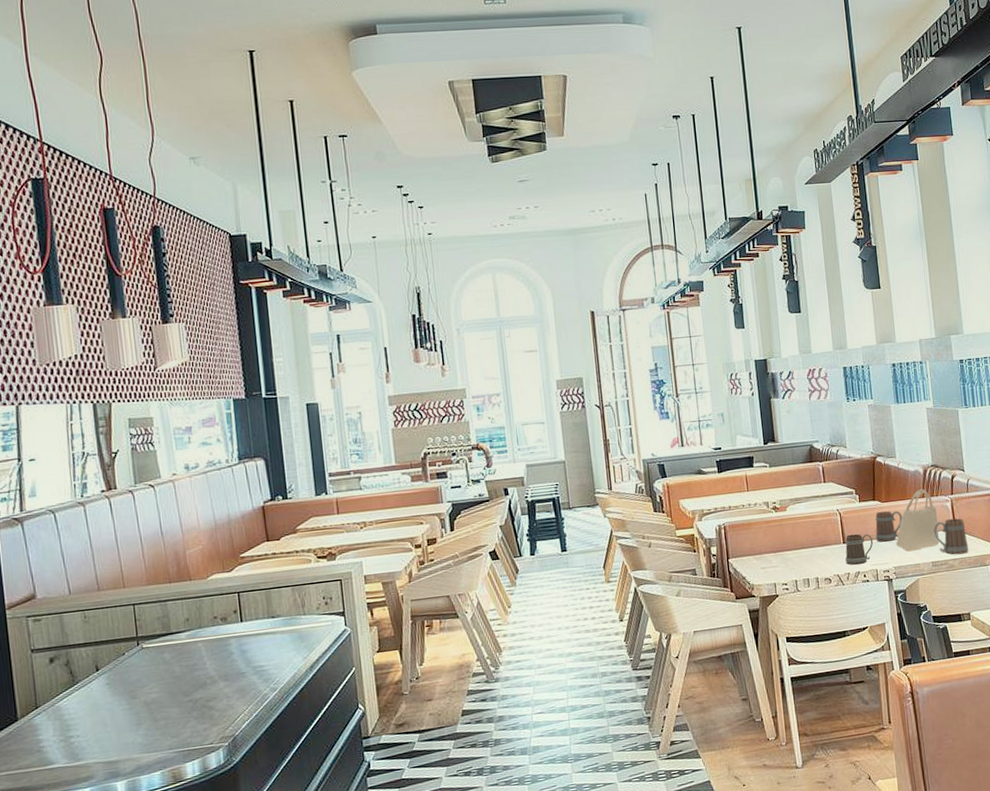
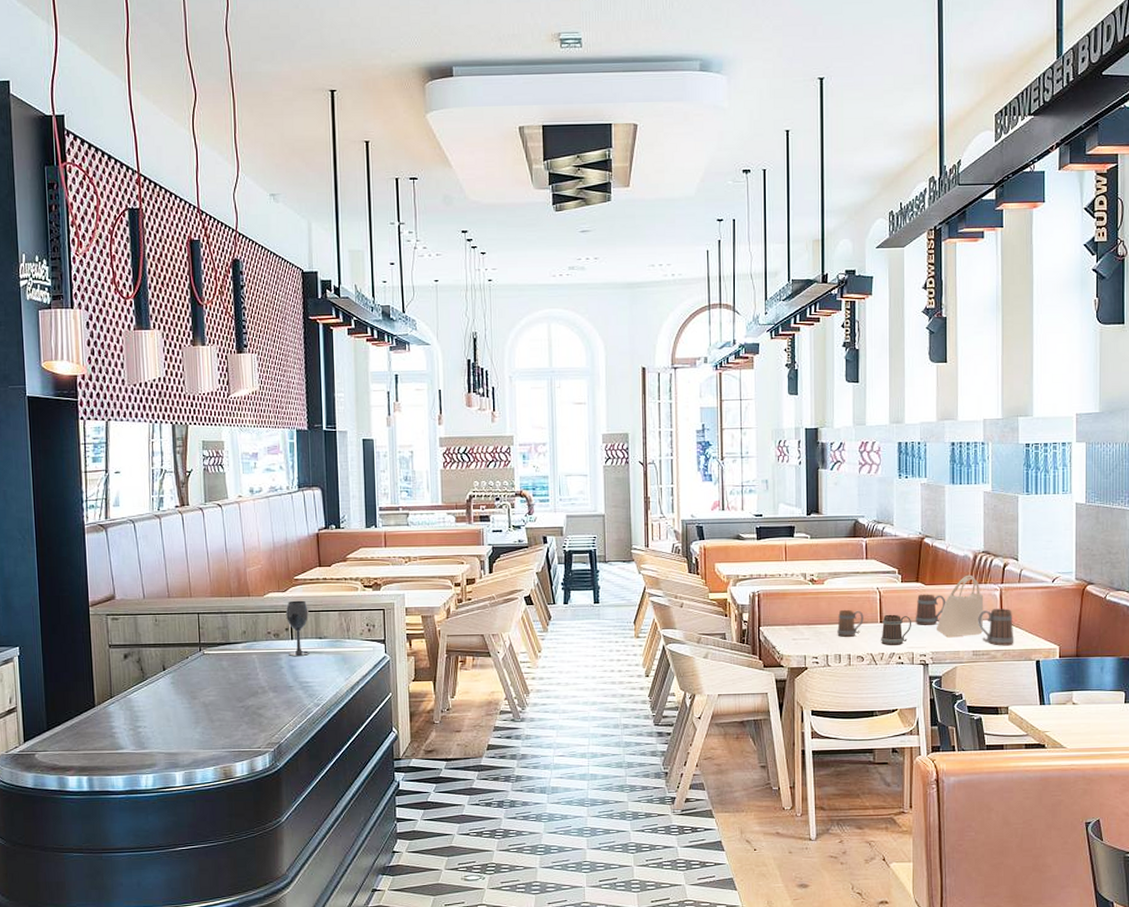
wine glass: none [232,578,263,640] -> present [285,600,310,656]
beer mug: none [803,533,828,561] -> present [837,609,864,637]

